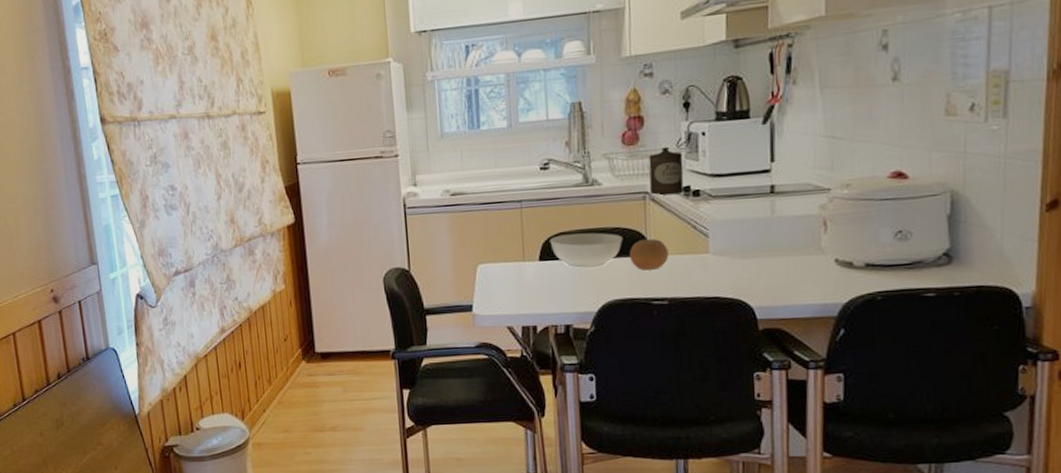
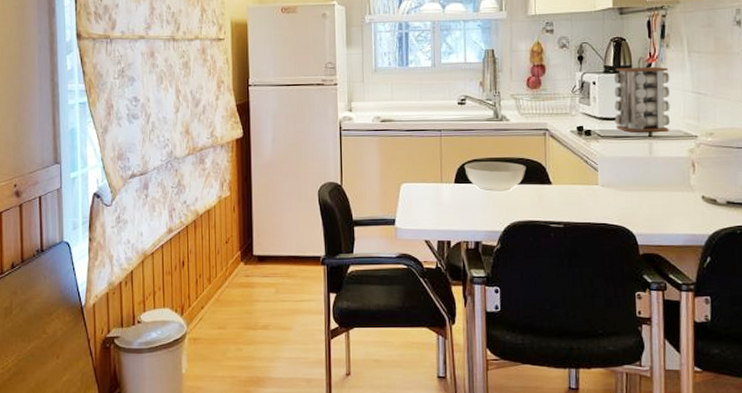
fruit: present [629,238,669,270] -> none [531,169,564,197]
canister: present [649,146,684,195] -> none [549,92,578,132]
spice rack: none [728,97,797,191] -> present [614,56,670,134]

